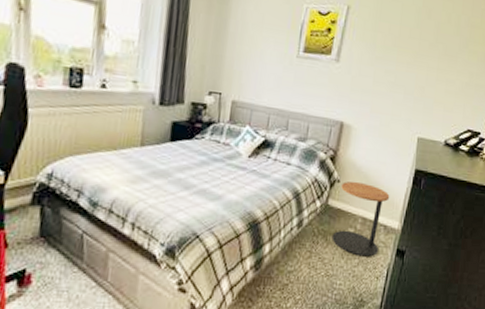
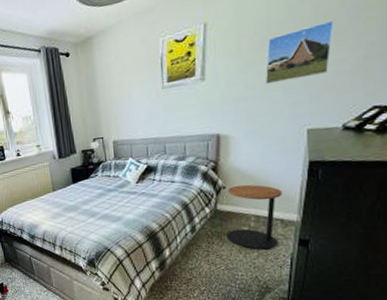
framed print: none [390,41,449,89] -> present [265,20,334,85]

